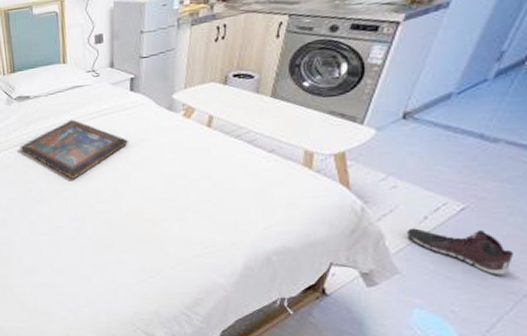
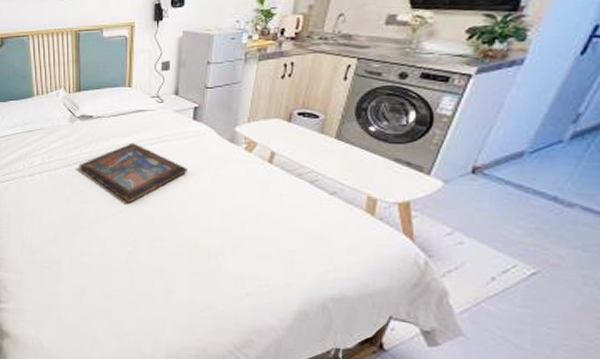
sneaker: present [407,228,513,275] -> none [473,288,587,349]

